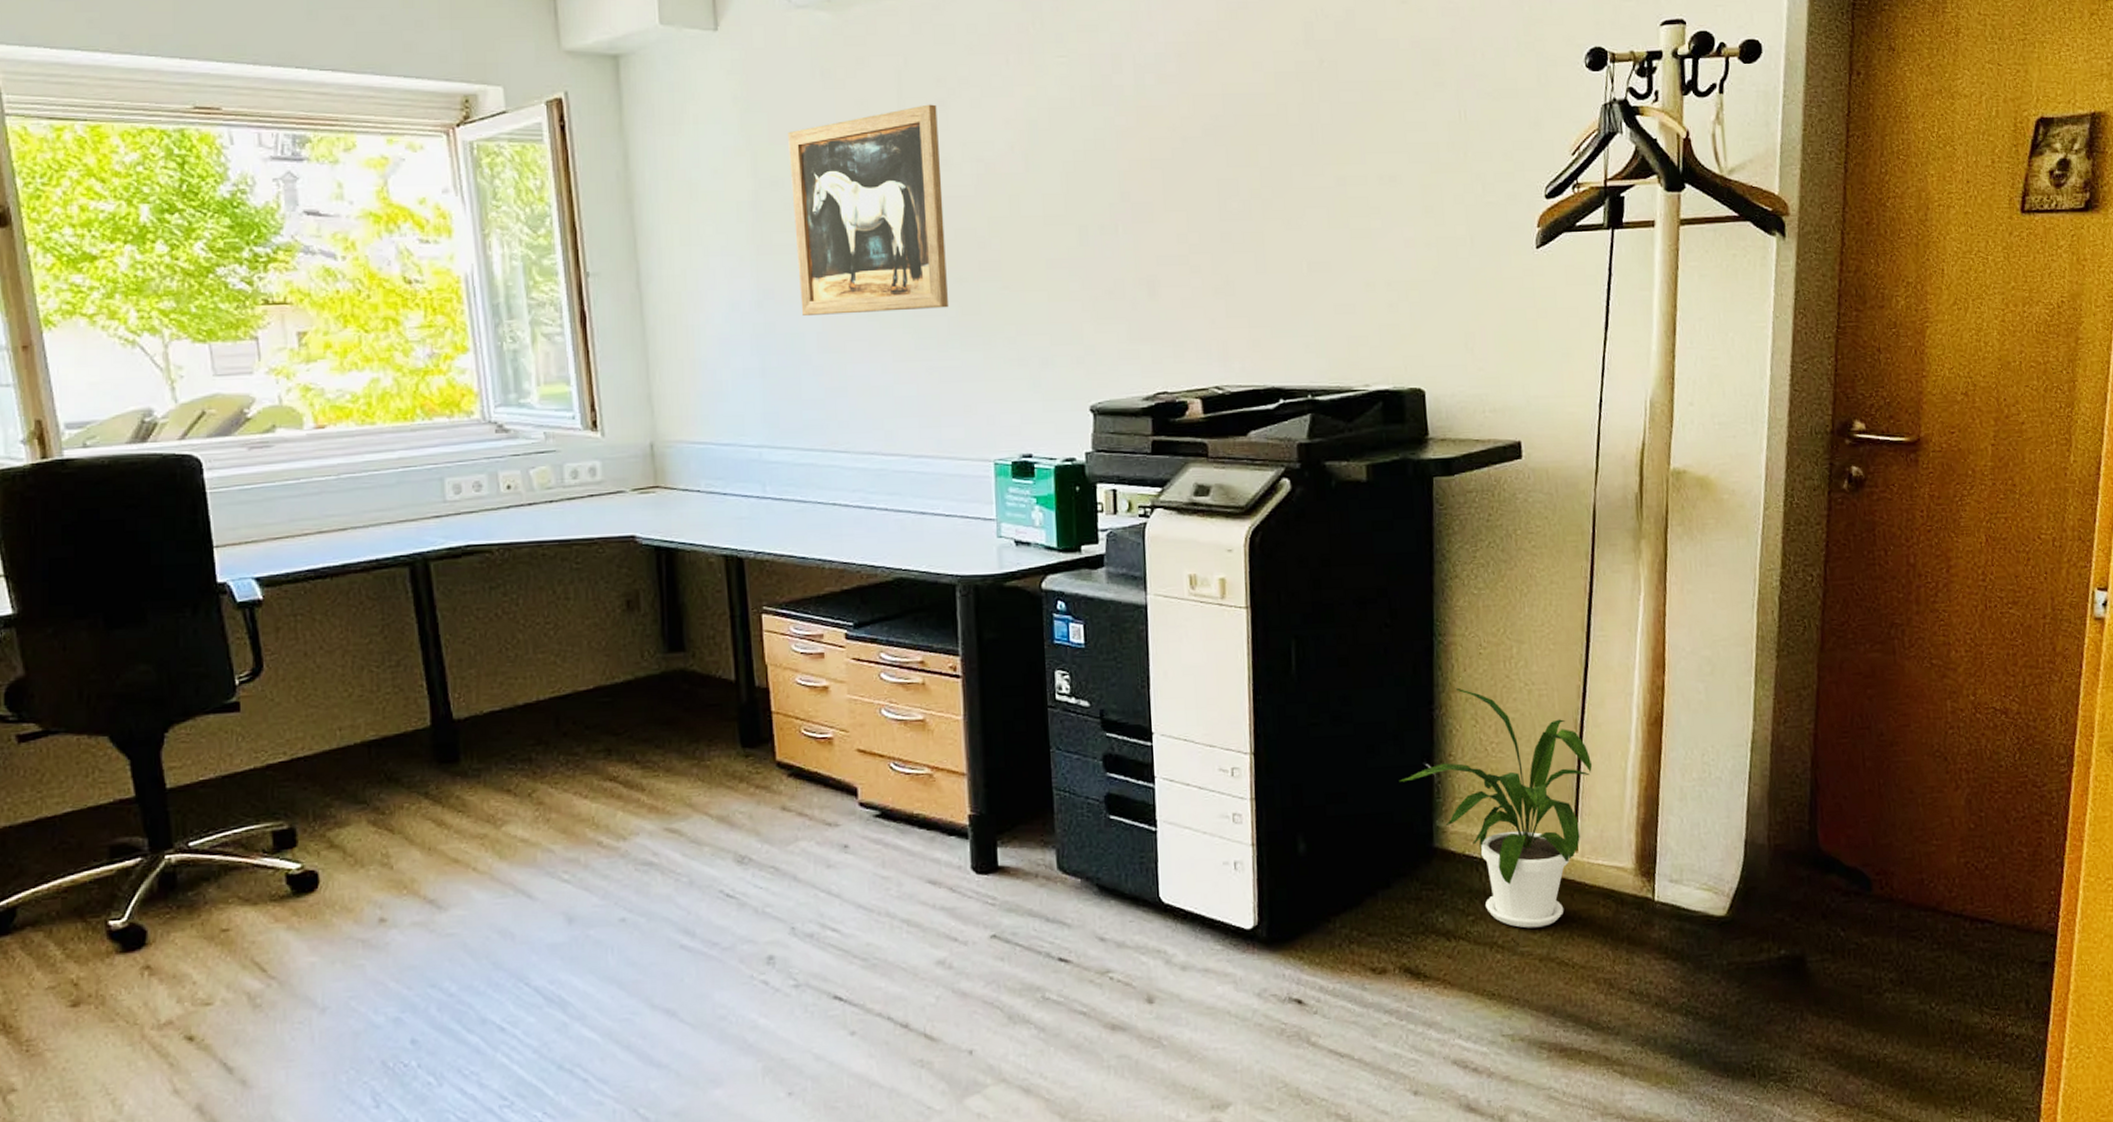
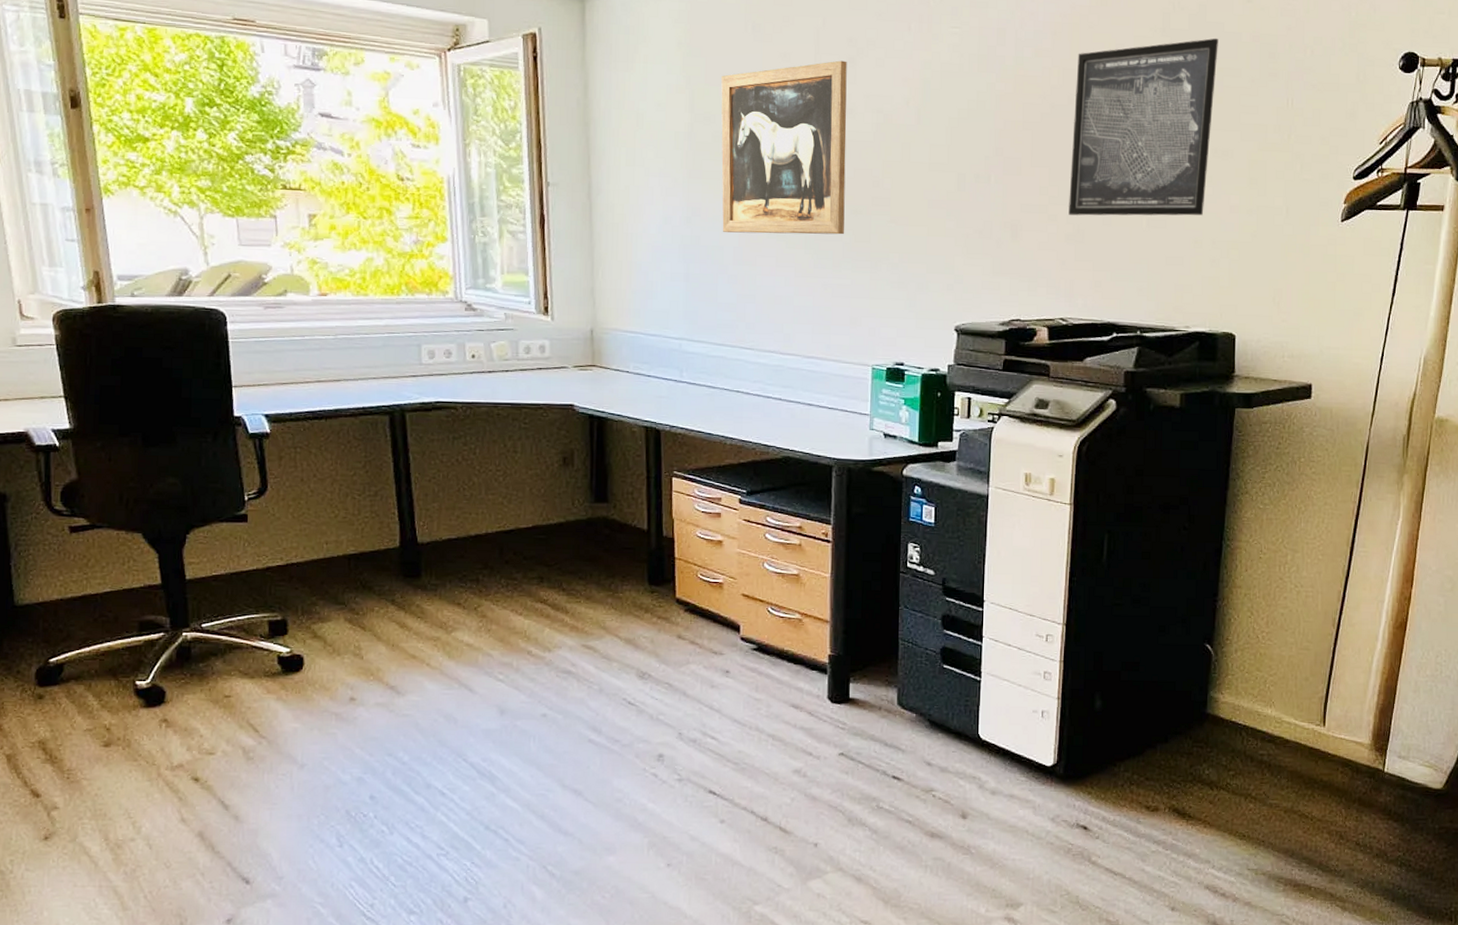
wall art: none [1208,47,1374,265] -> present [1069,38,1218,216]
house plant: present [1399,687,1593,928] -> none [1183,584,1345,785]

